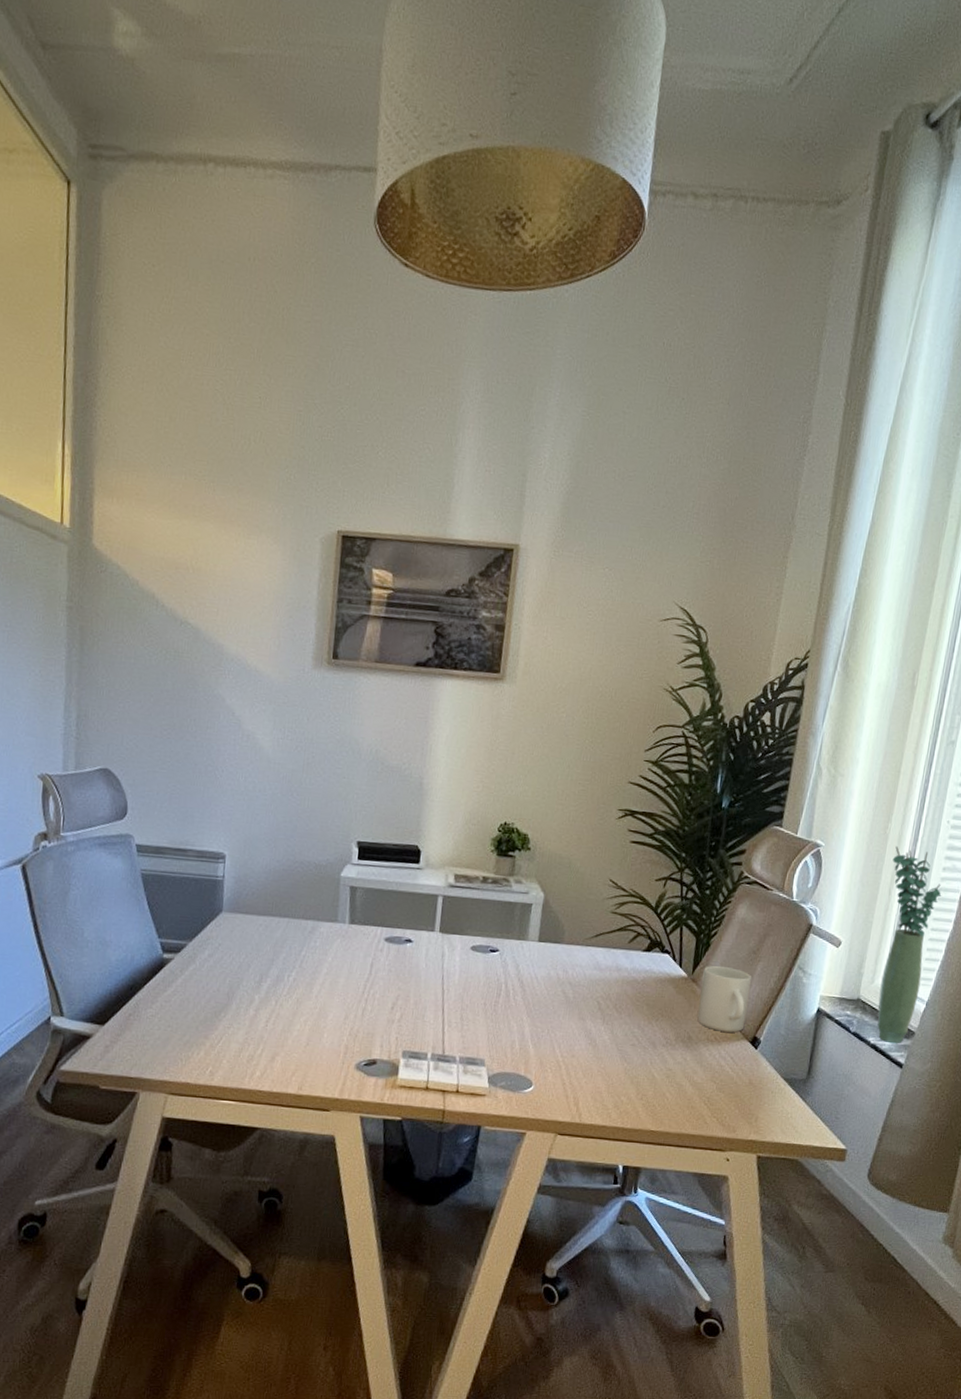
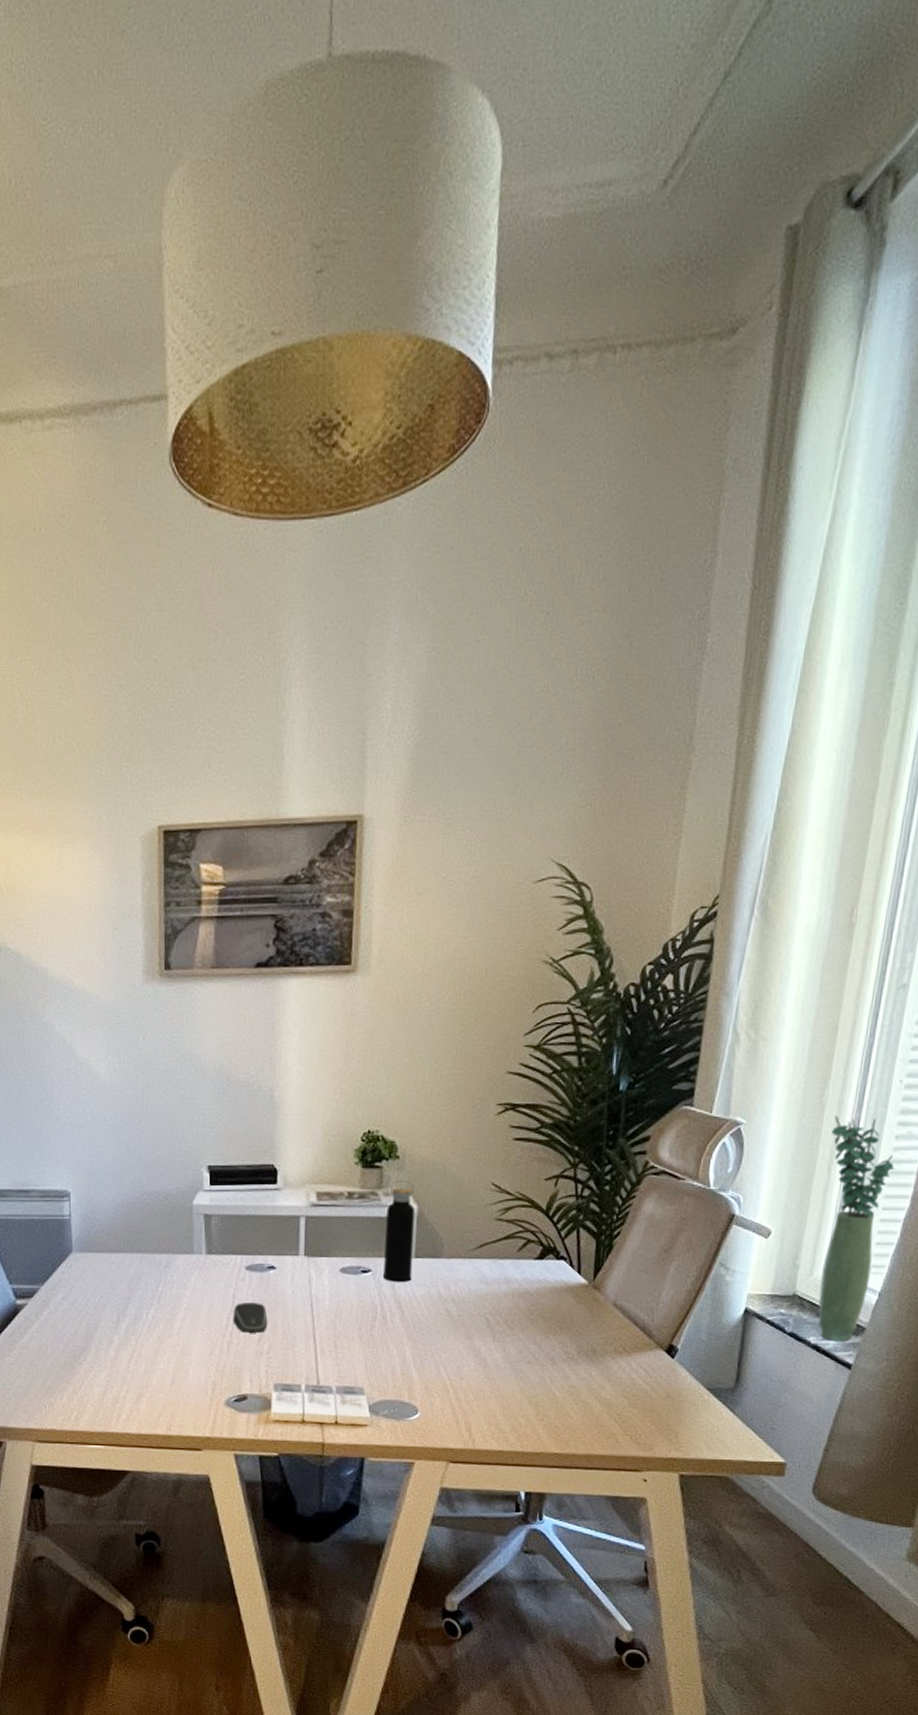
computer mouse: none [369,971,402,1002] -> present [232,1302,268,1333]
water bottle: none [509,869,542,964] -> present [383,1179,416,1283]
cup: present [696,965,752,1033] -> none [601,1269,665,1342]

